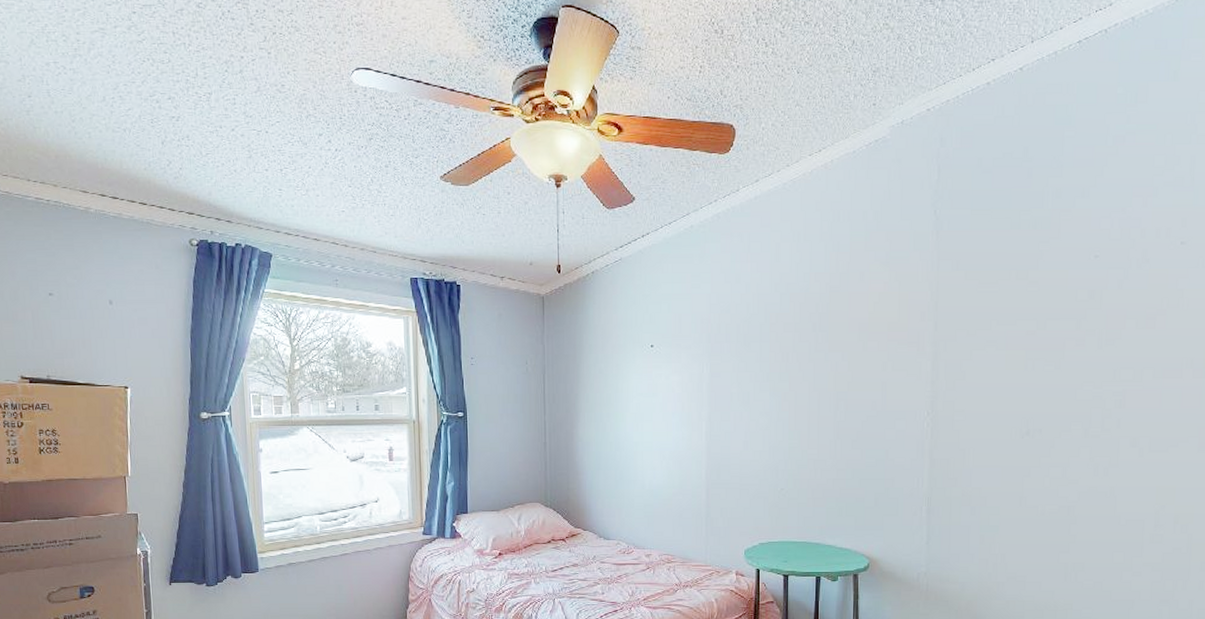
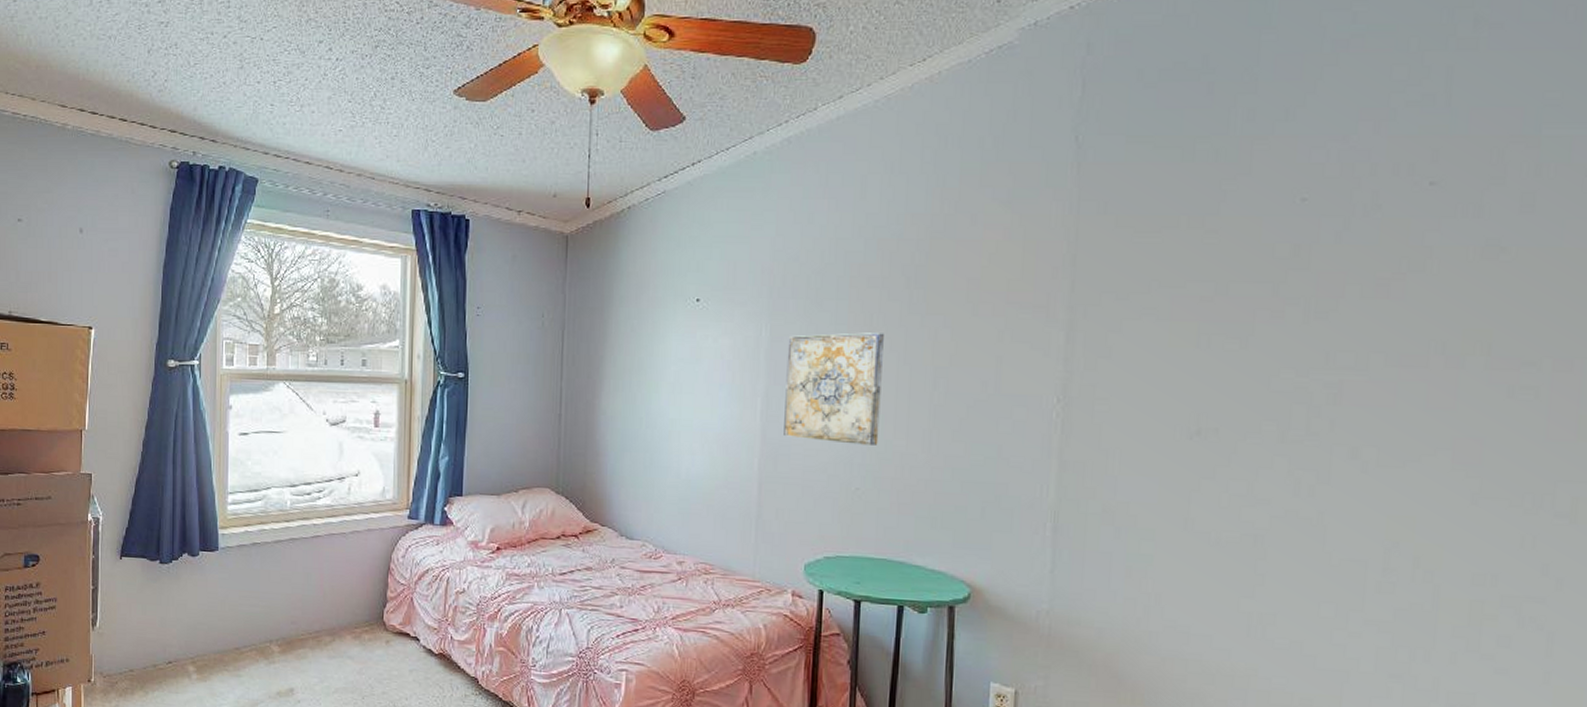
wall art: none [724,367,798,455] -> present [784,332,884,445]

